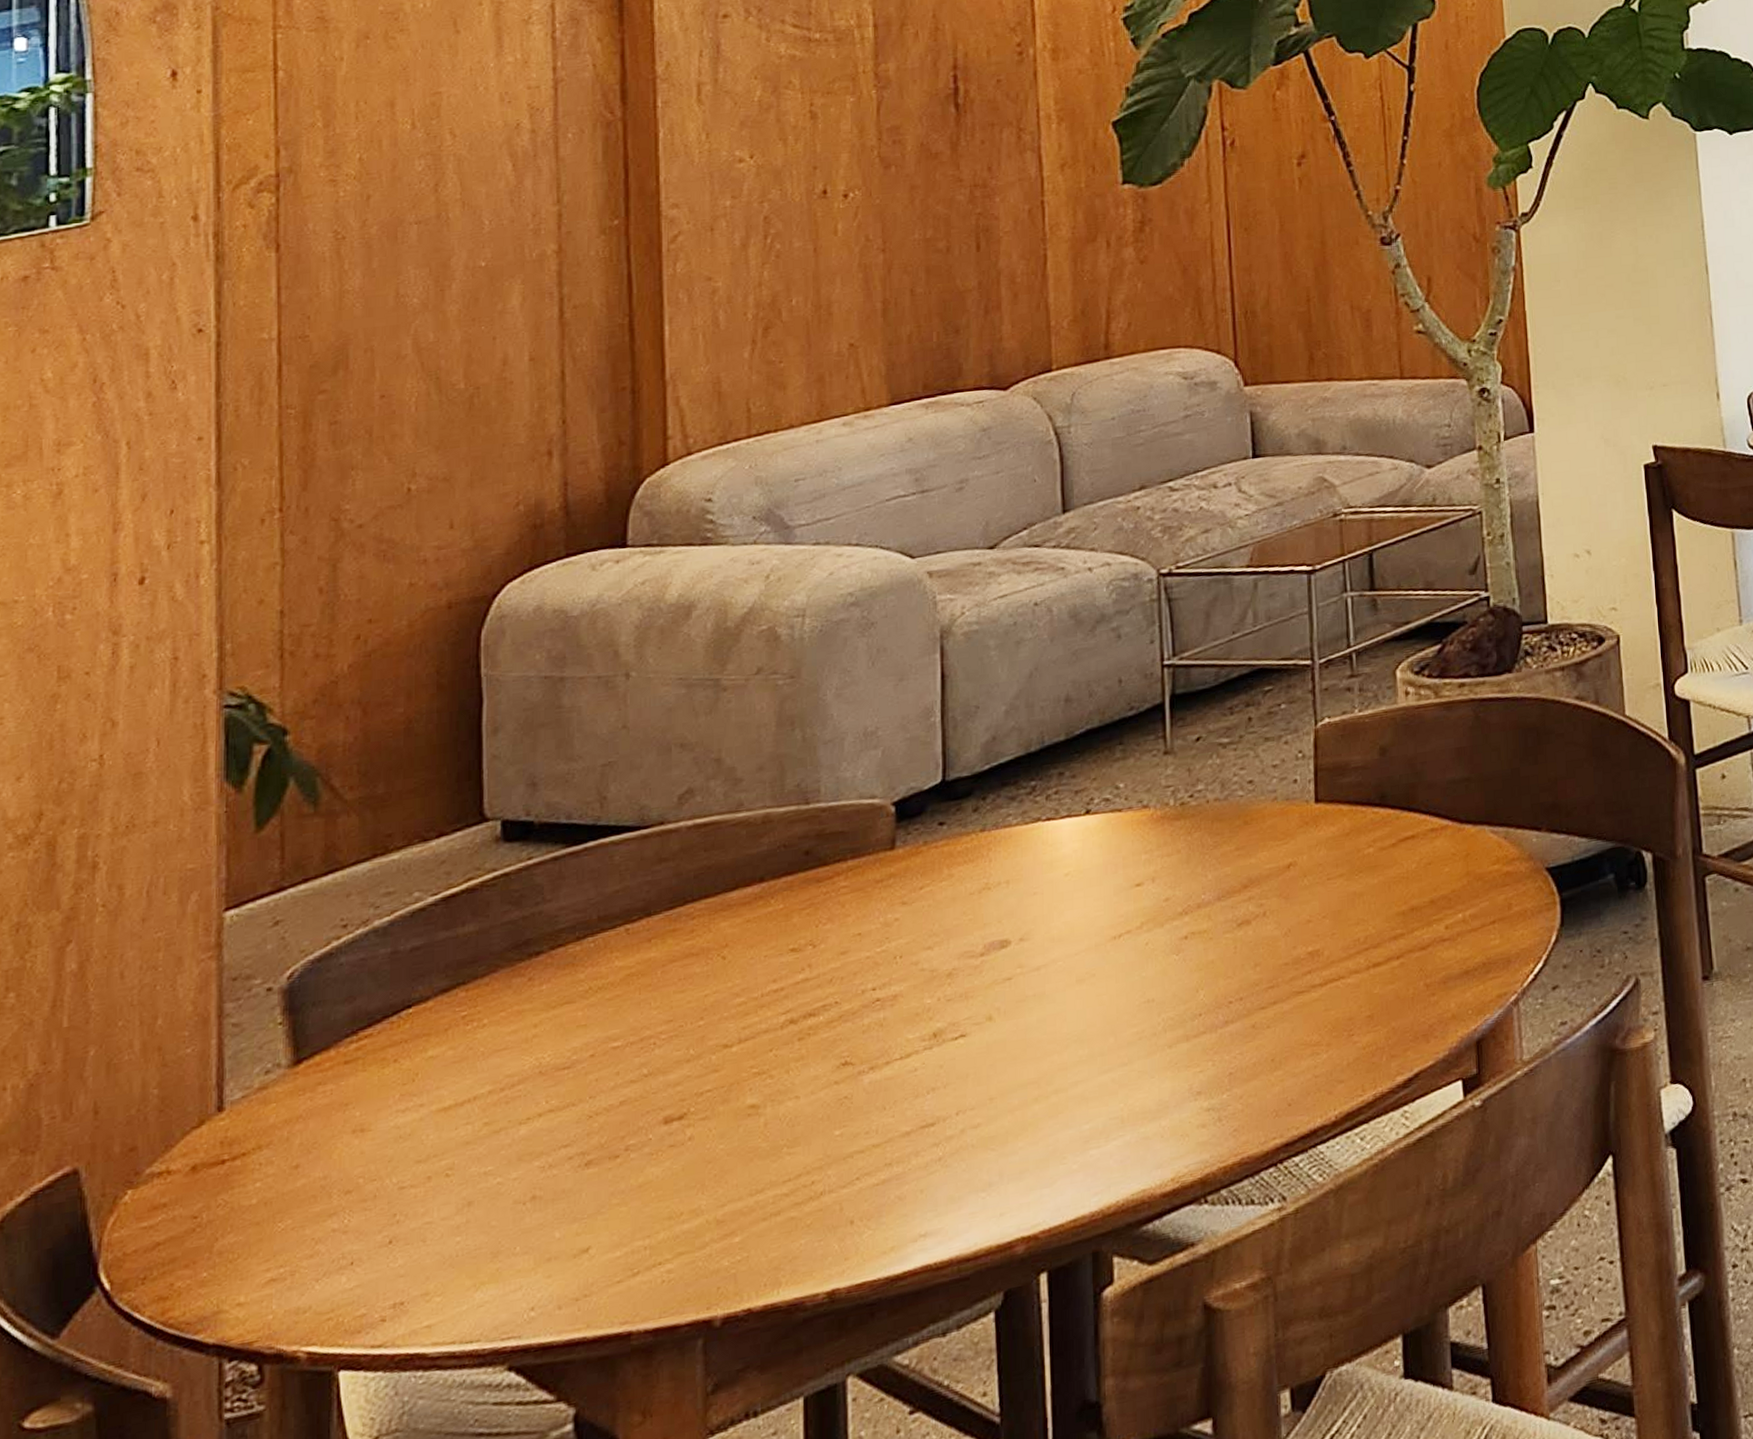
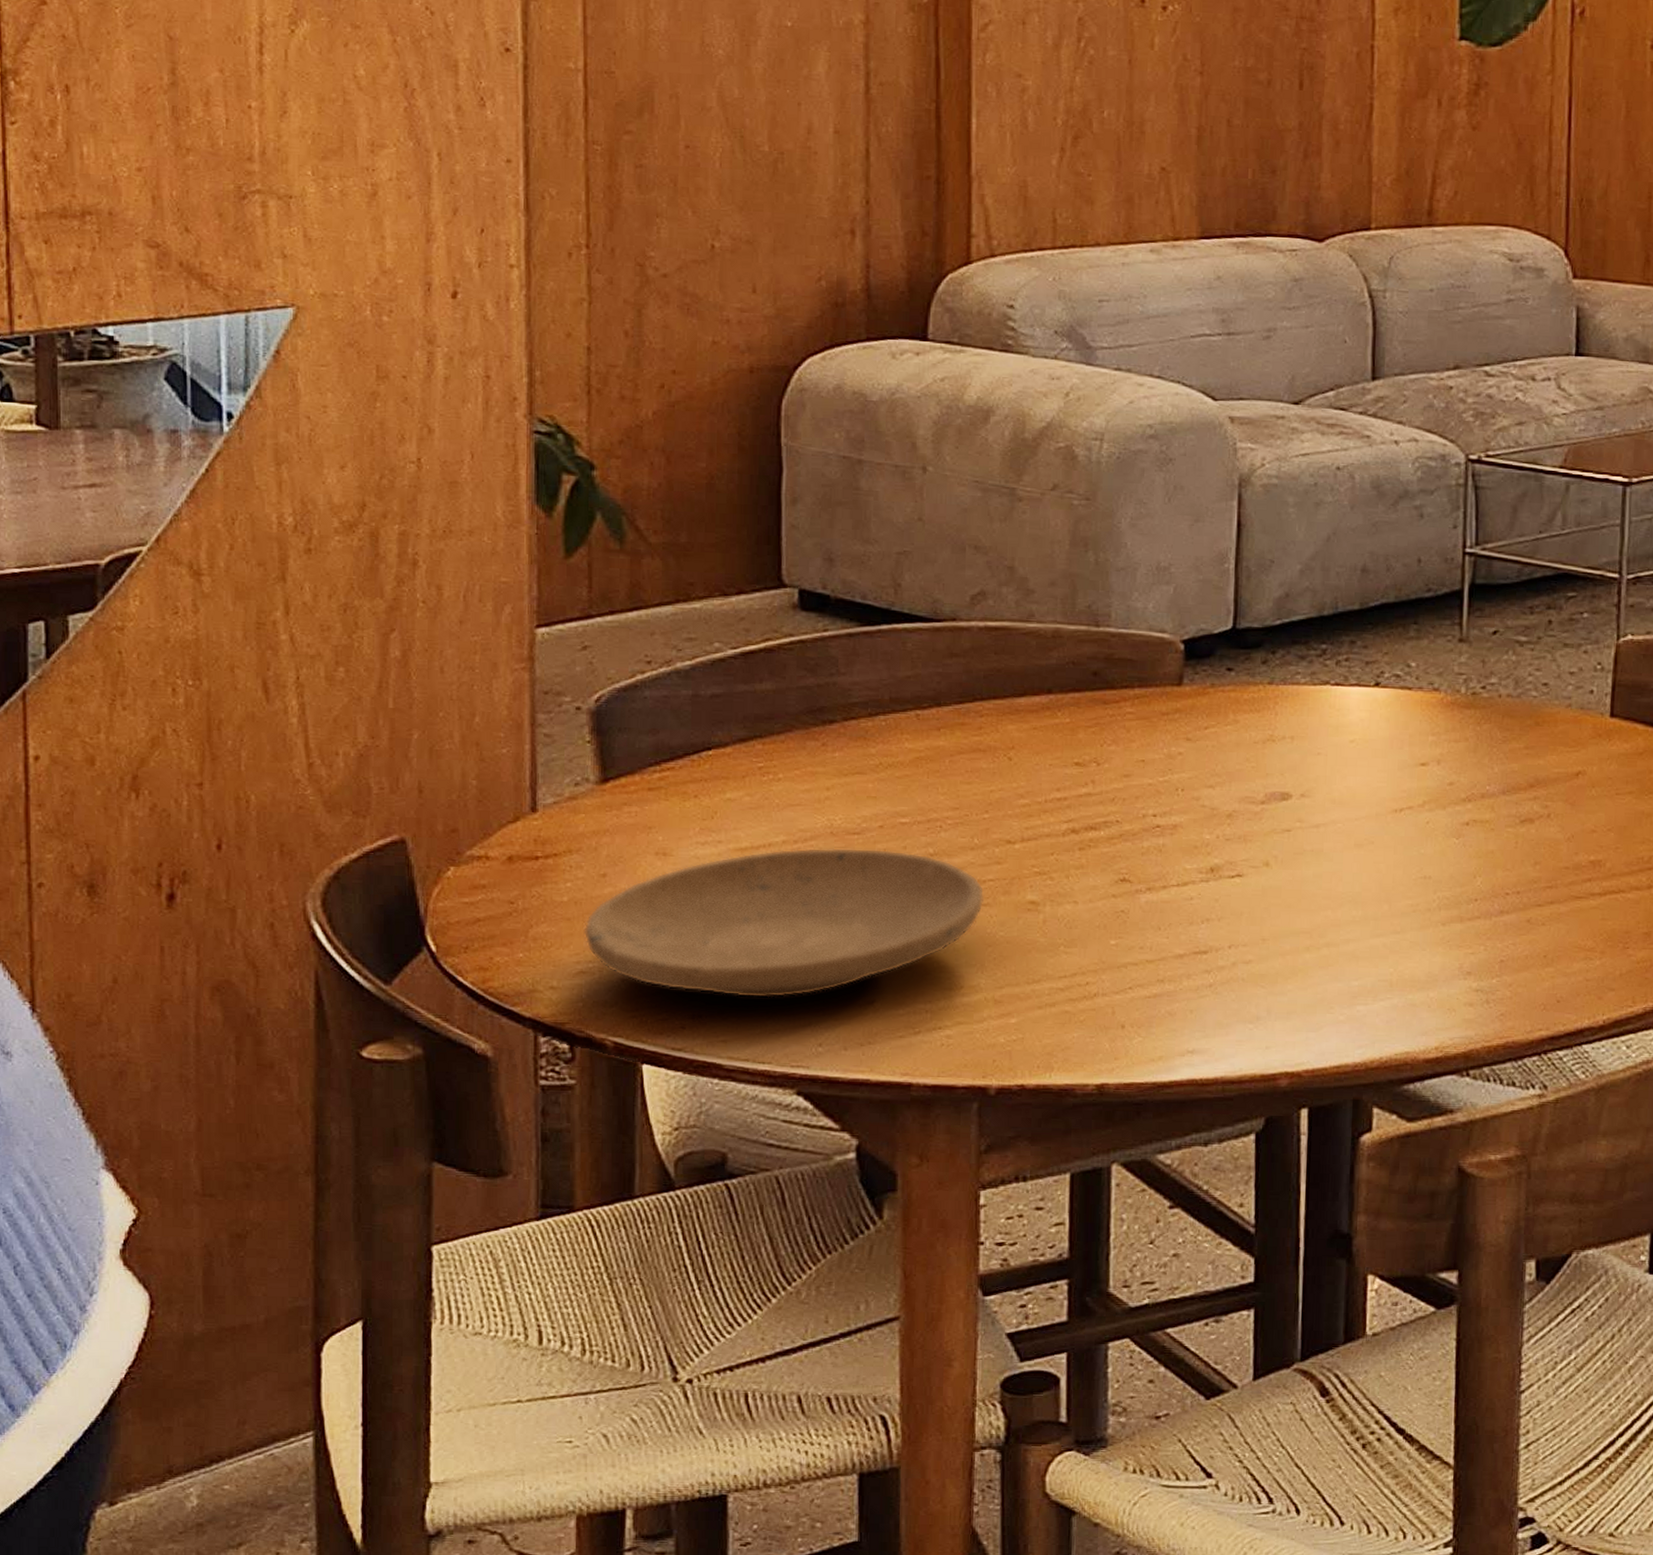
plate: none [274,1077,703,1280] -> present [583,847,985,999]

